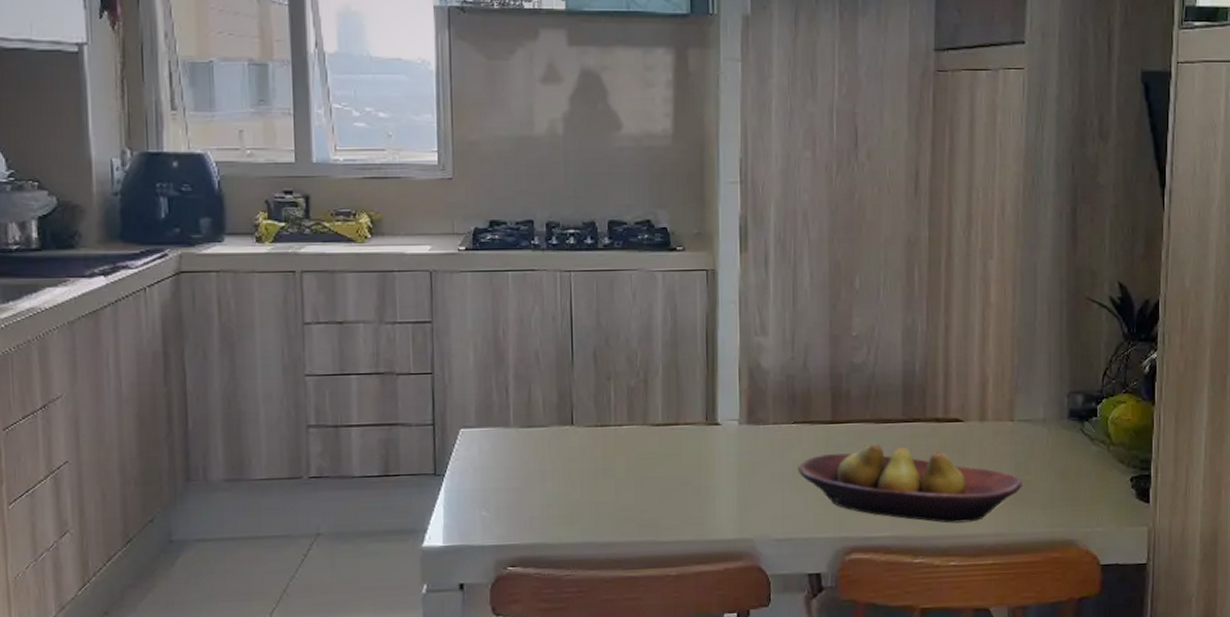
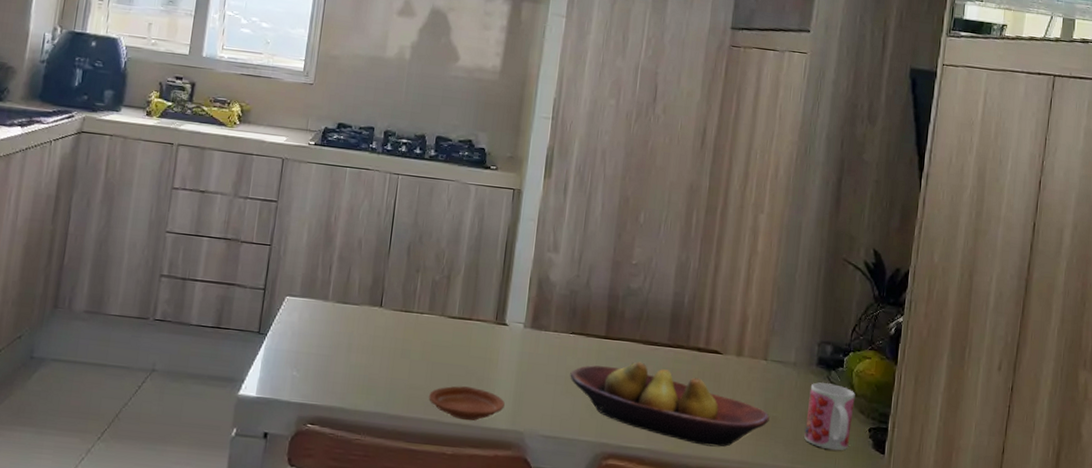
plate: none [642,499,728,536] -> present [429,386,505,421]
mug: none [1062,436,1113,507] -> present [804,382,855,451]

